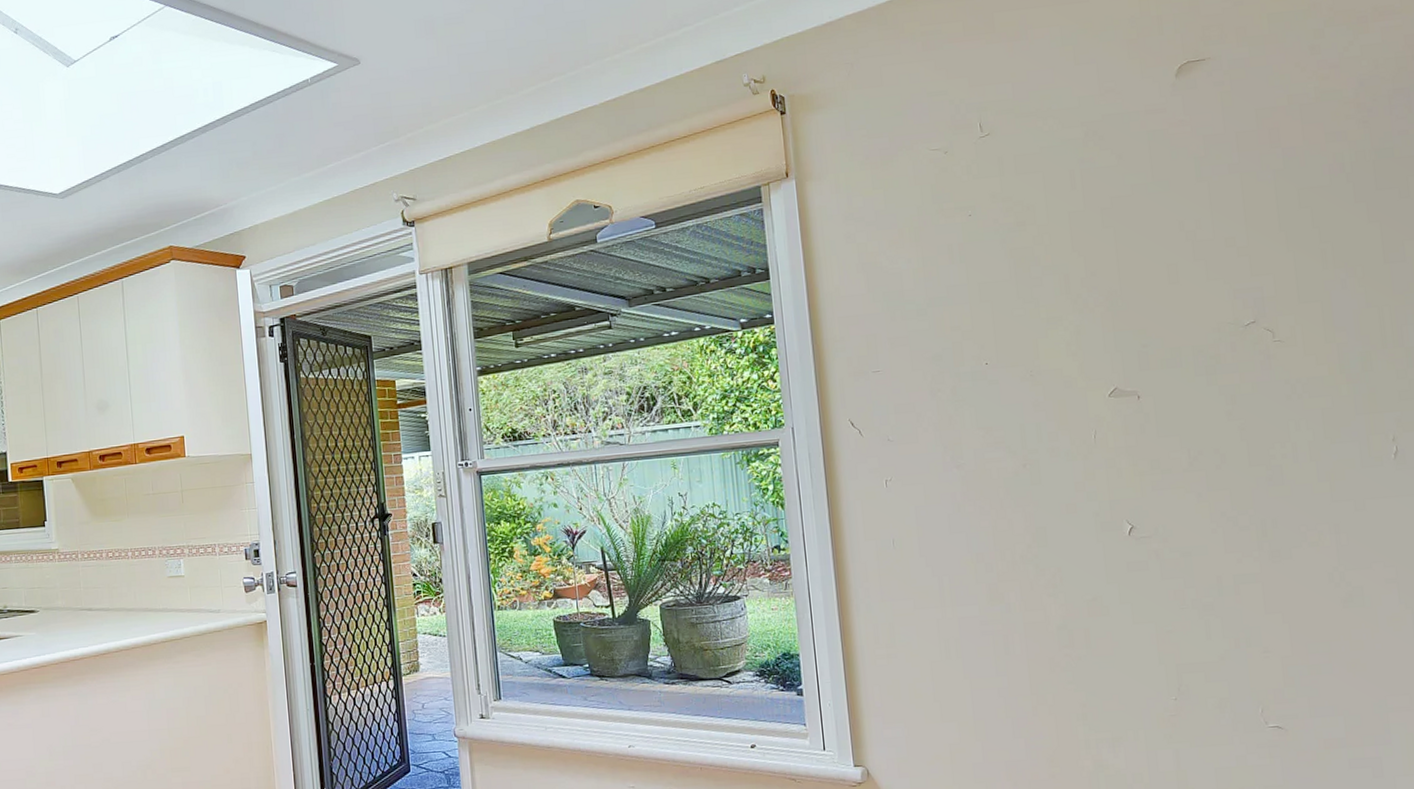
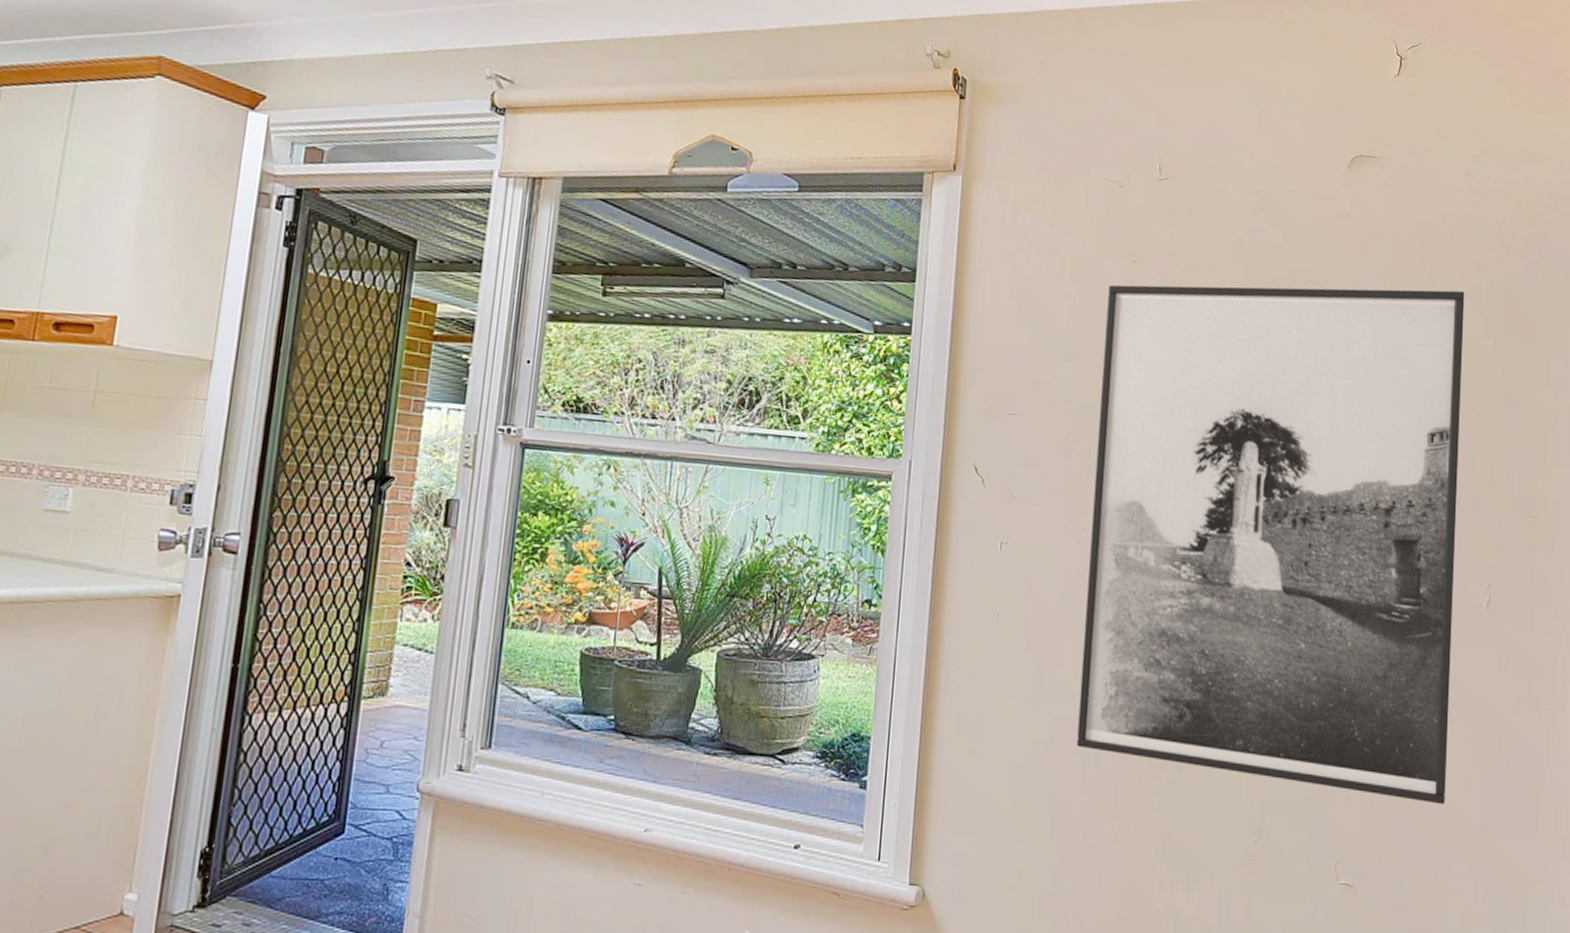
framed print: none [948,164,1374,646] -> present [1077,284,1465,805]

